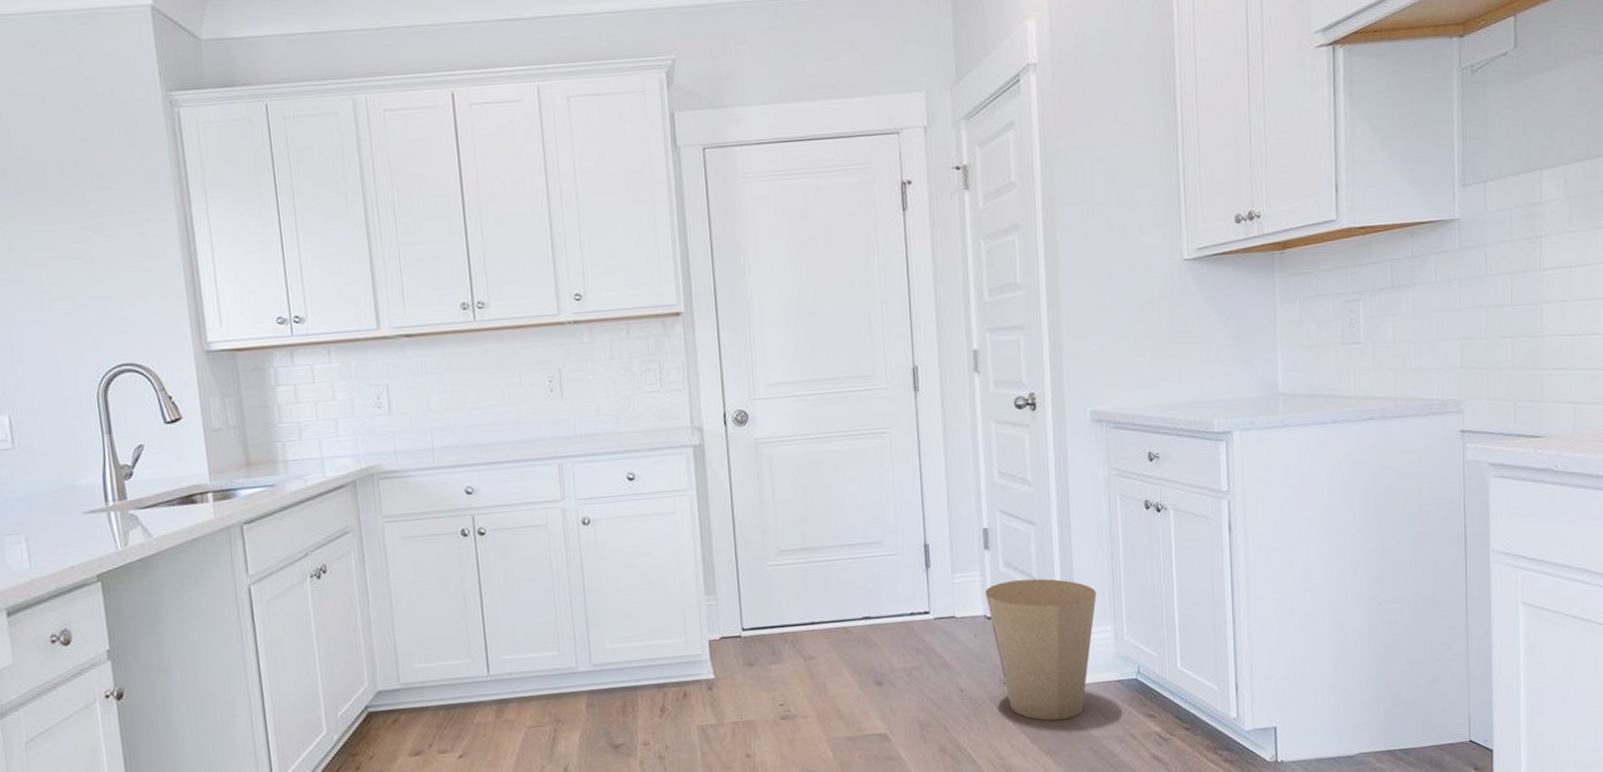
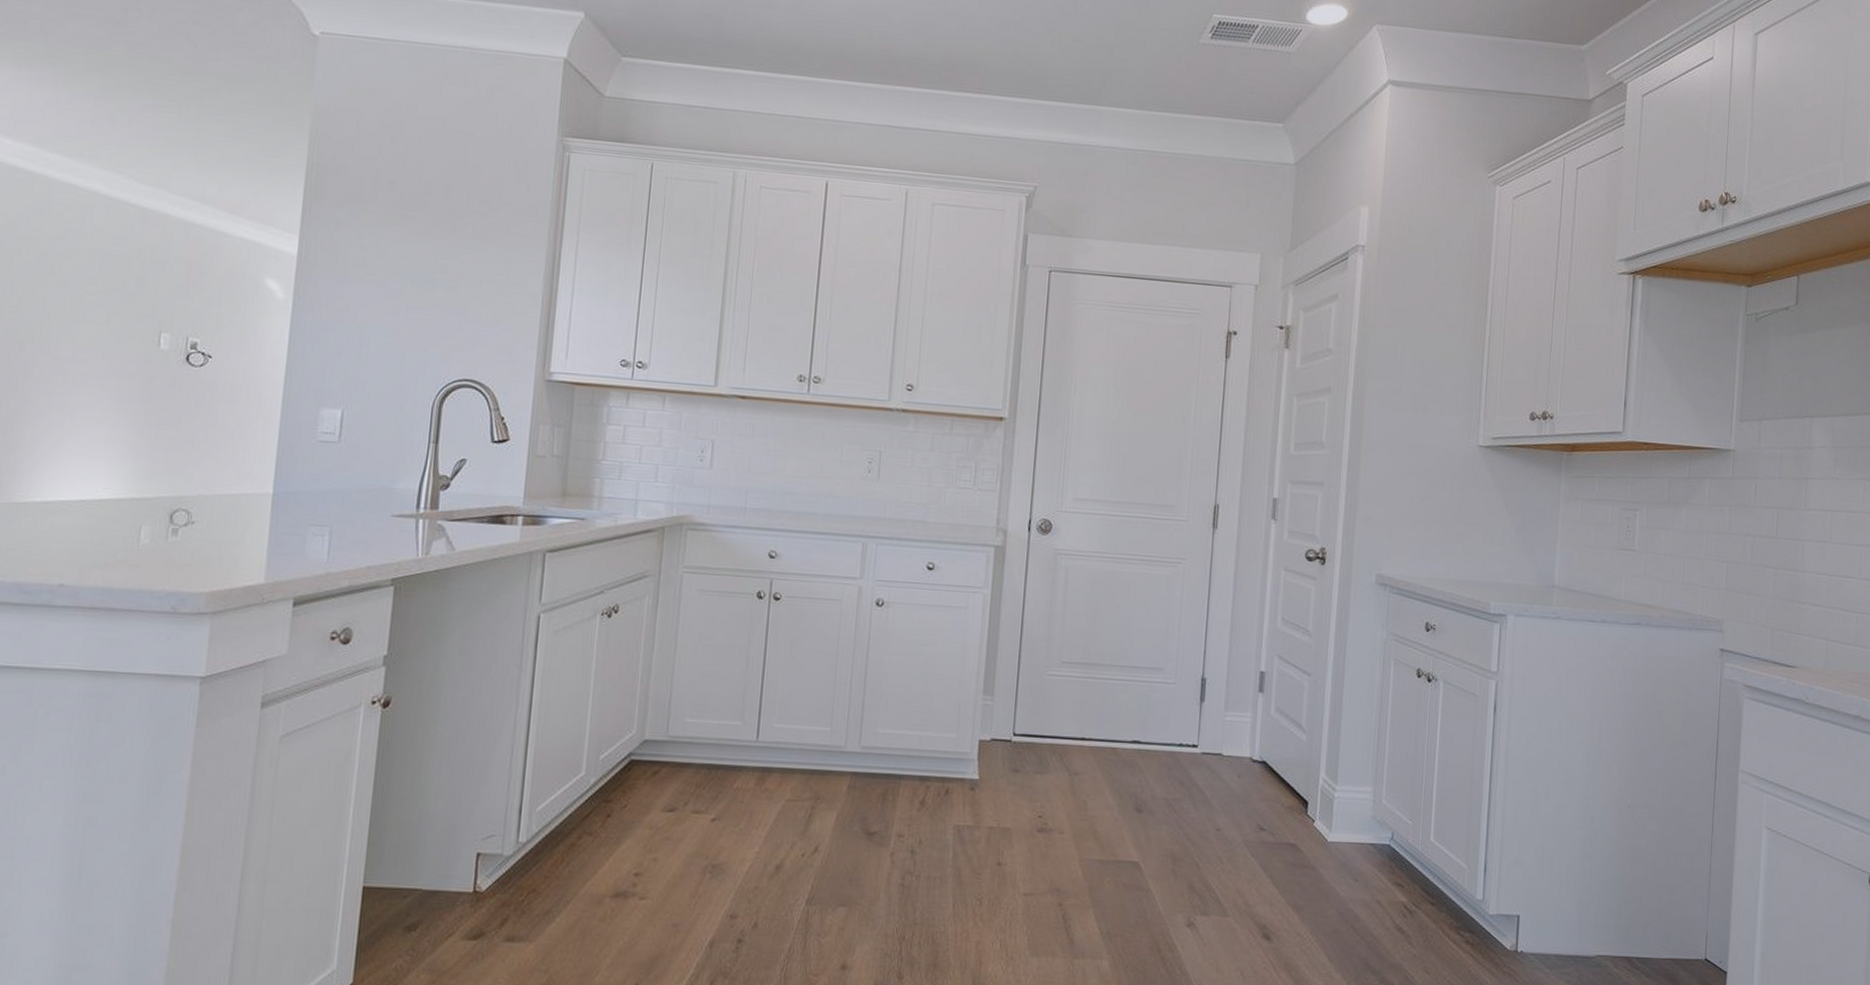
trash can: present [985,578,1097,721] -> none [1253,727,1361,876]

